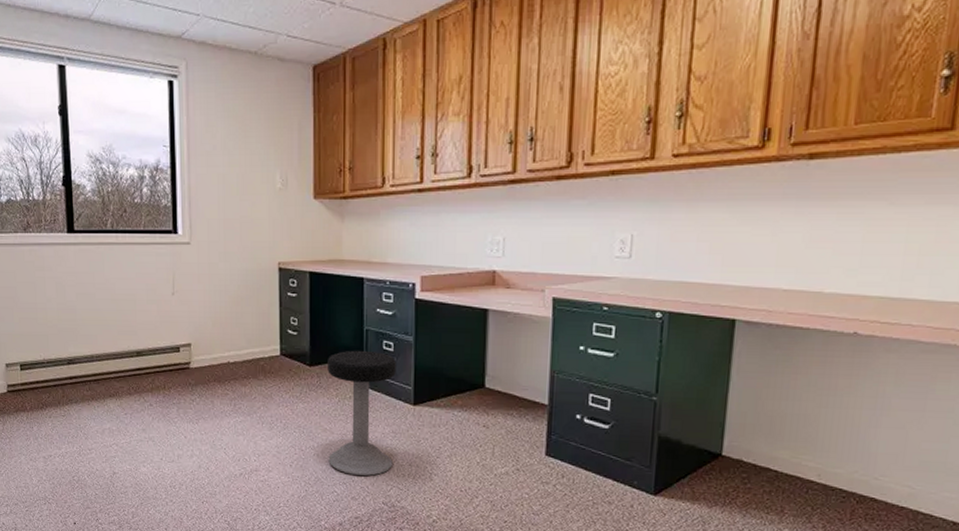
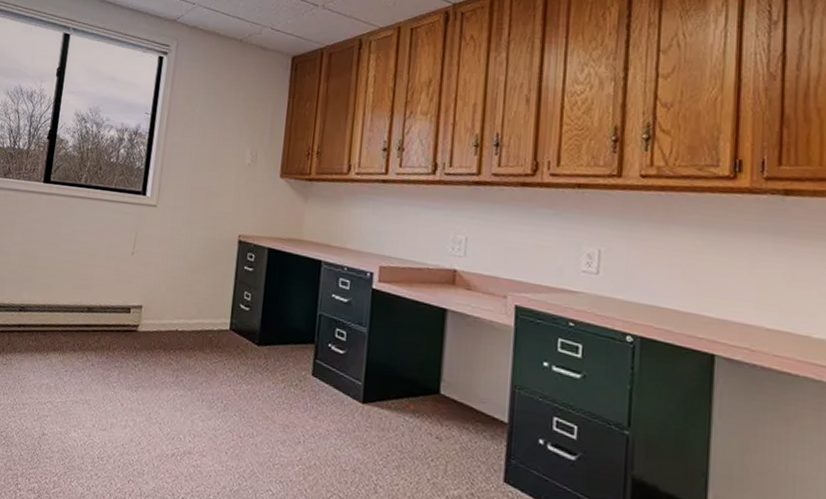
stool: present [328,350,396,477] -> none [266,334,348,478]

